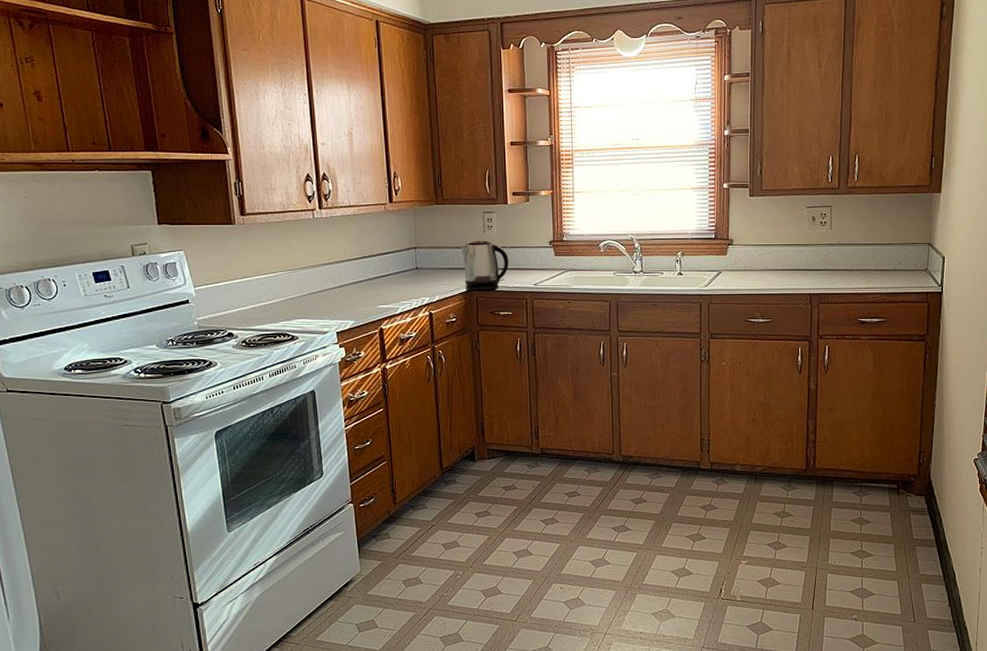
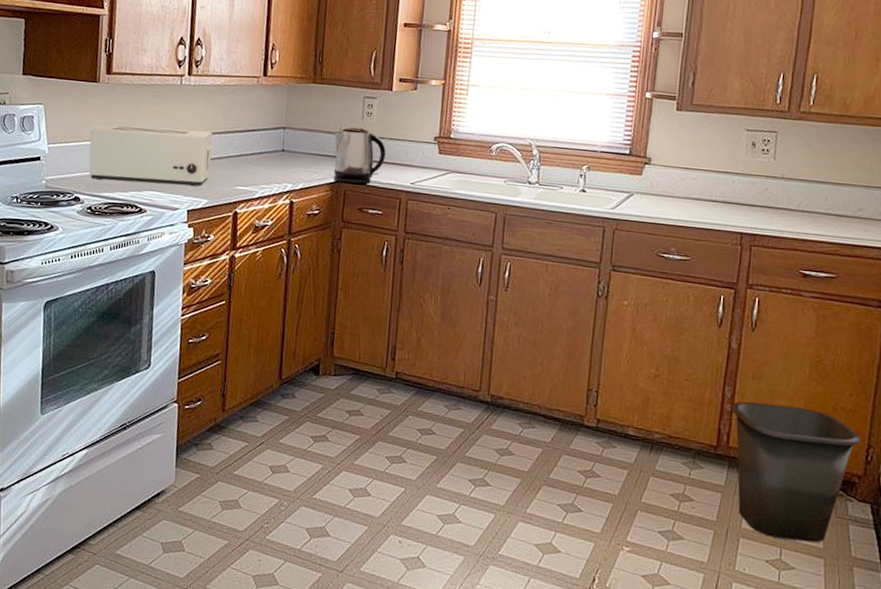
toaster: none [233,259,353,315] -> present [88,124,214,187]
waste bin: none [814,429,914,534] -> present [731,401,861,543]

